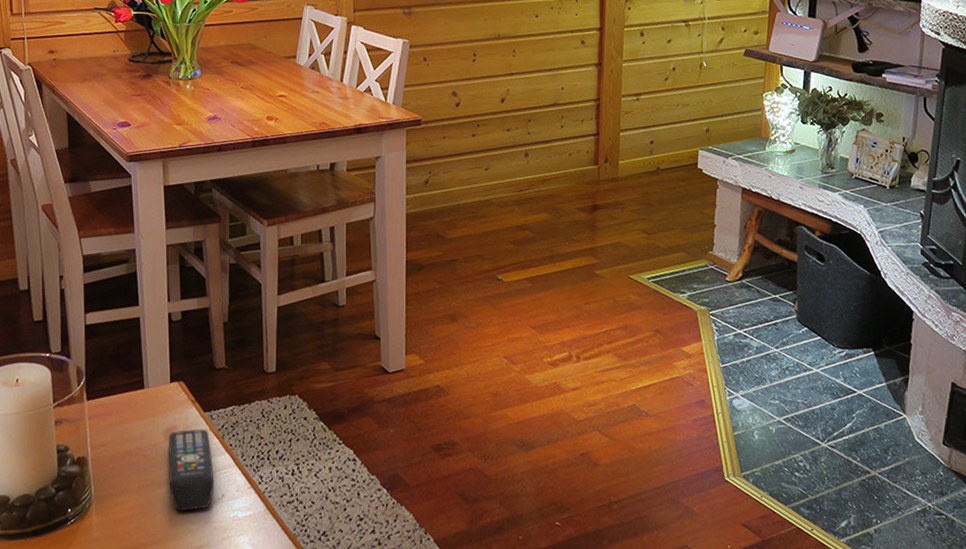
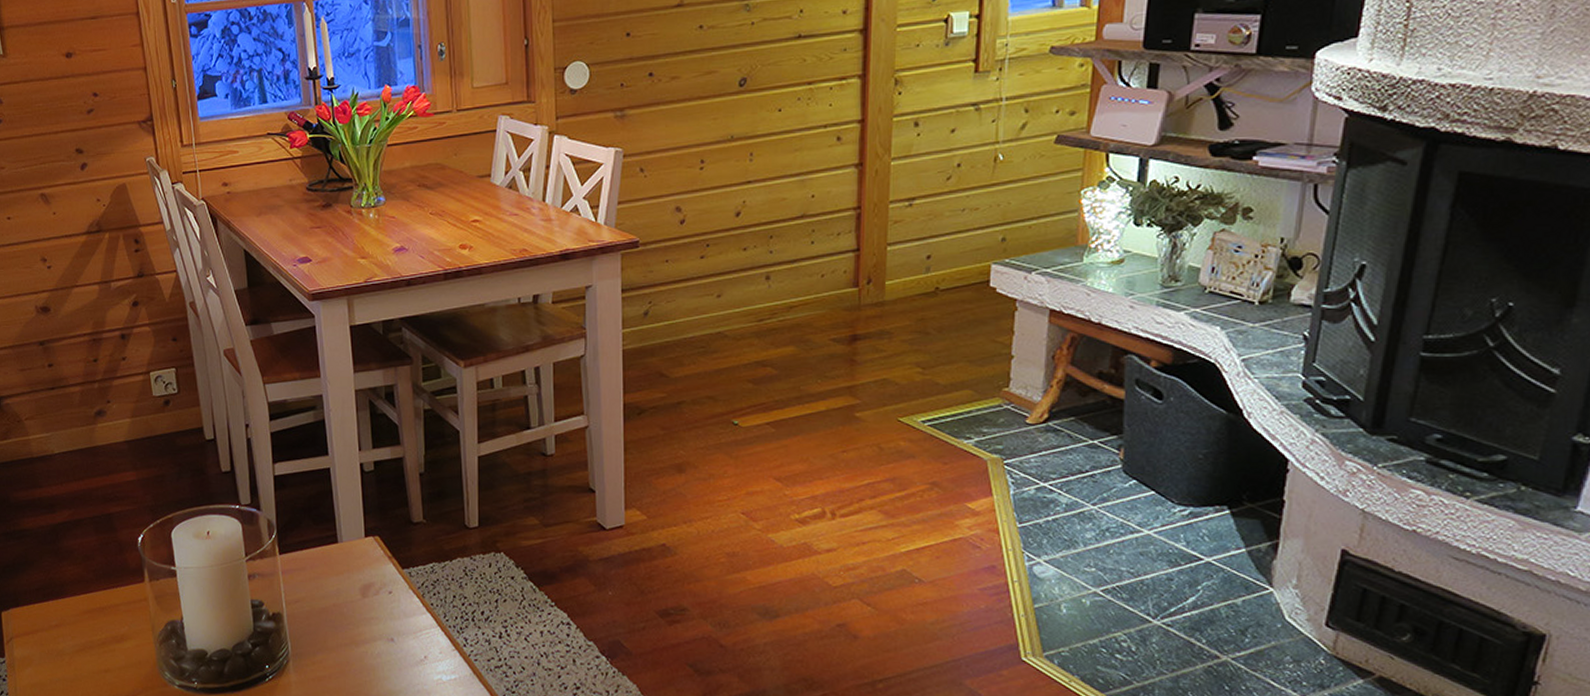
remote control: present [168,429,215,511] -> none [366,586,416,672]

